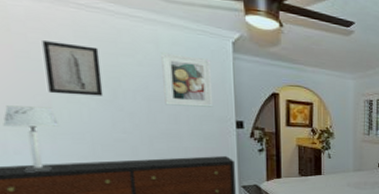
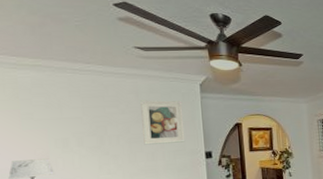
wall art: present [42,41,104,96] -> none [43,102,92,147]

